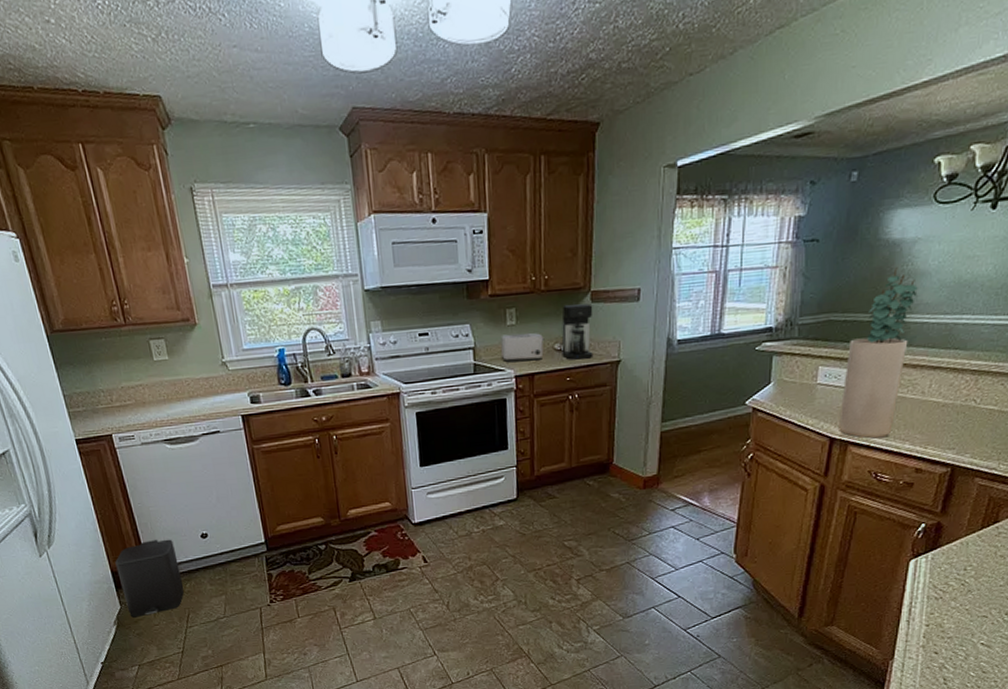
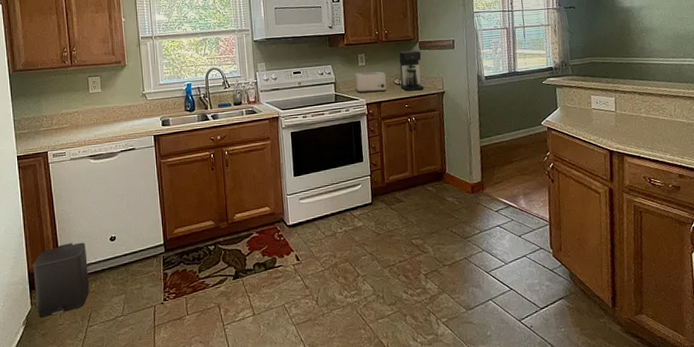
vase: present [839,267,918,439] -> none [610,25,655,151]

